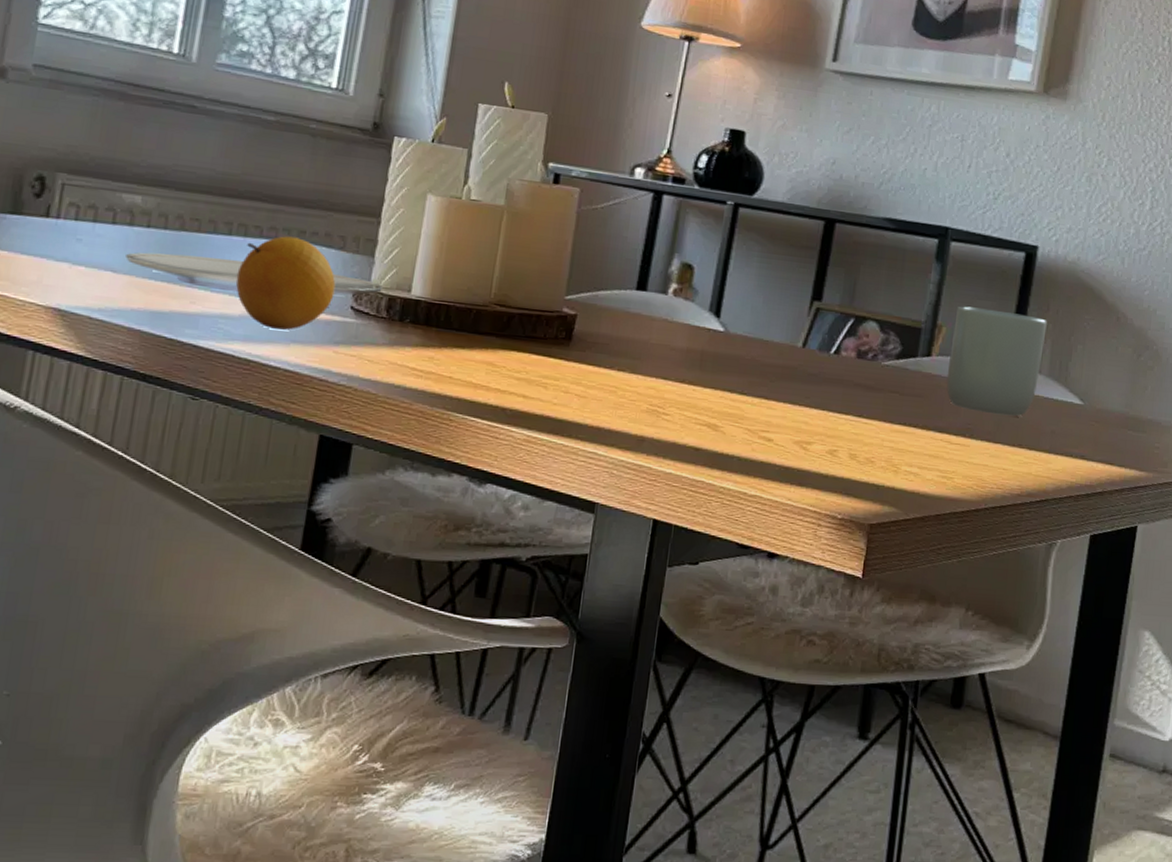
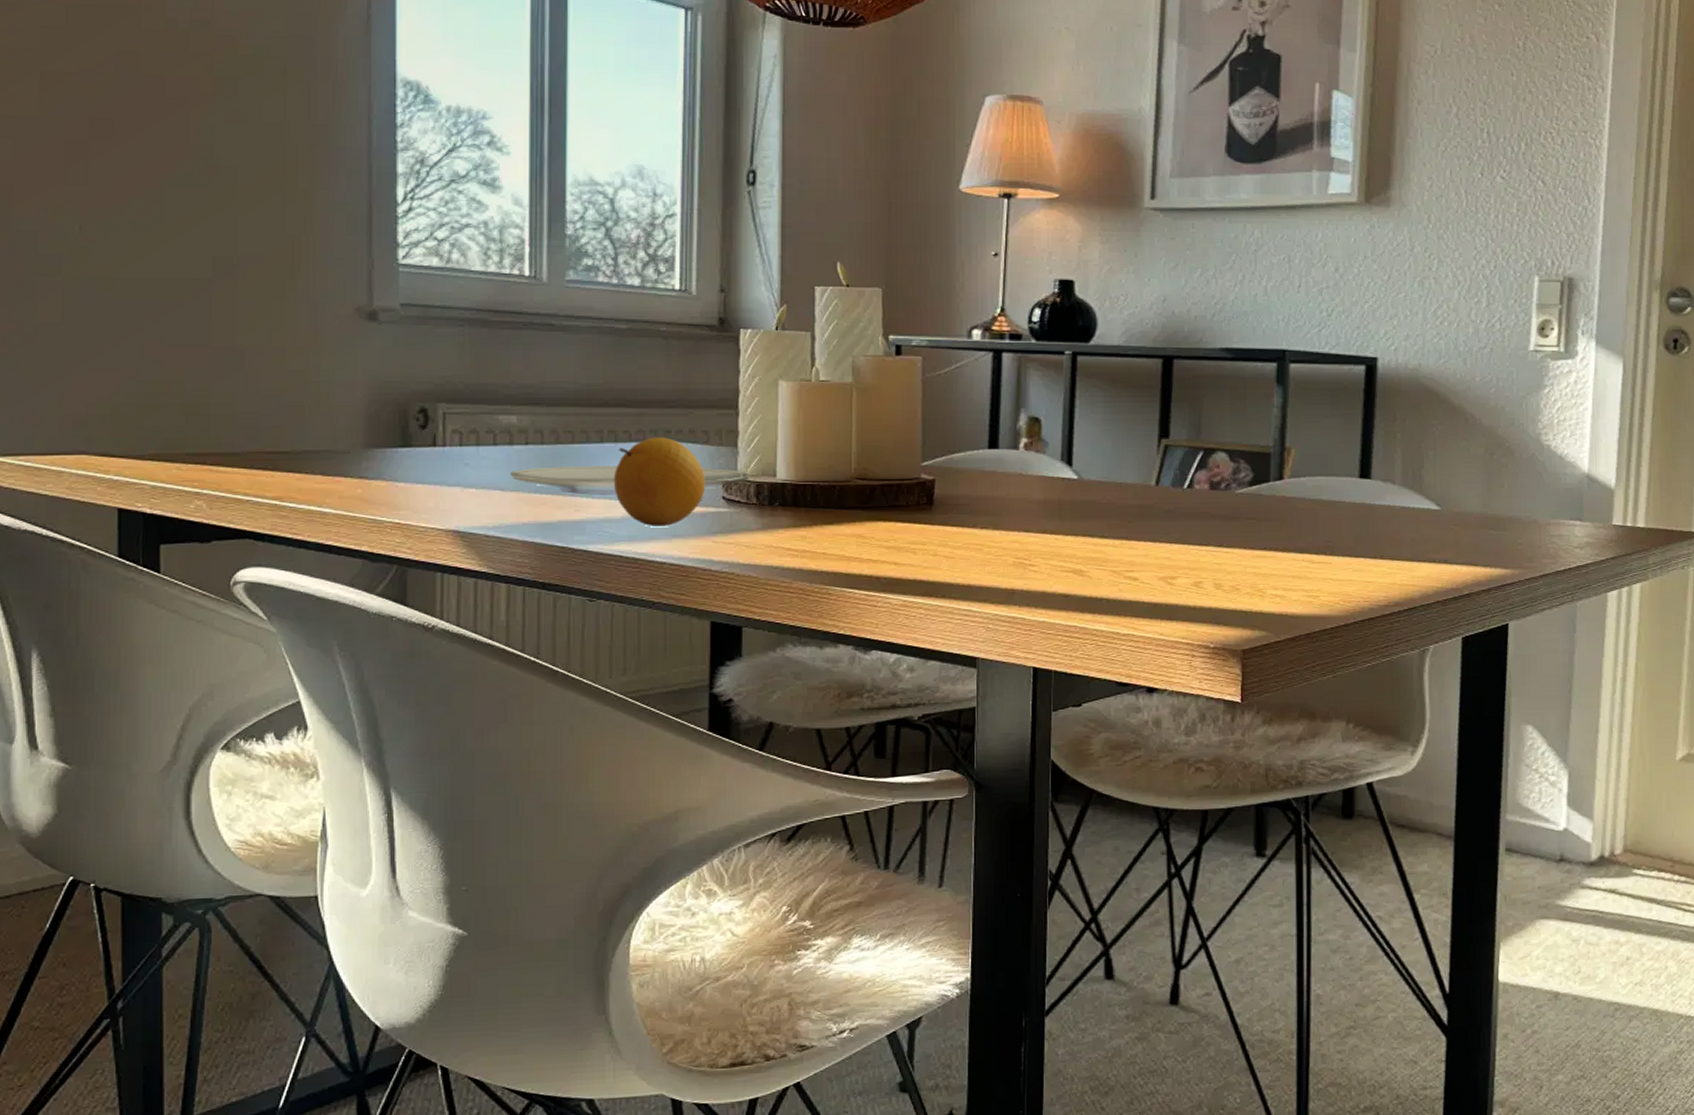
mug: present [946,306,1047,416] -> none [1301,426,1395,529]

